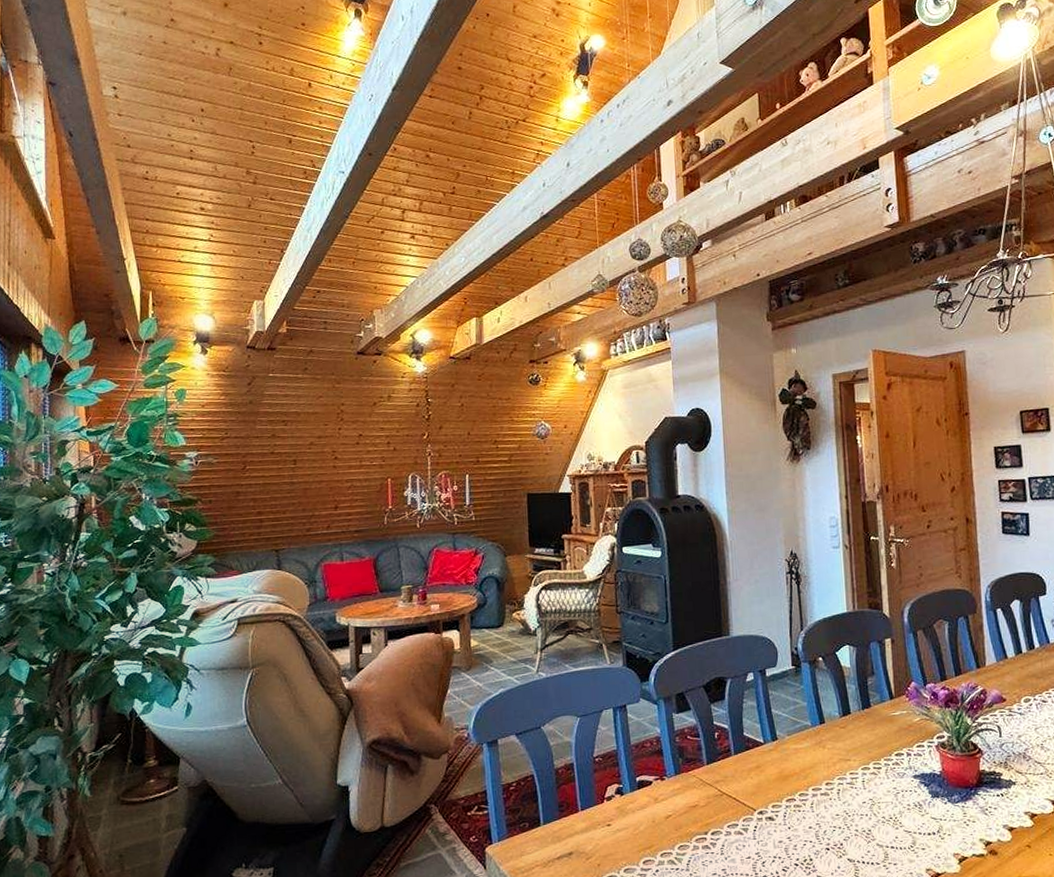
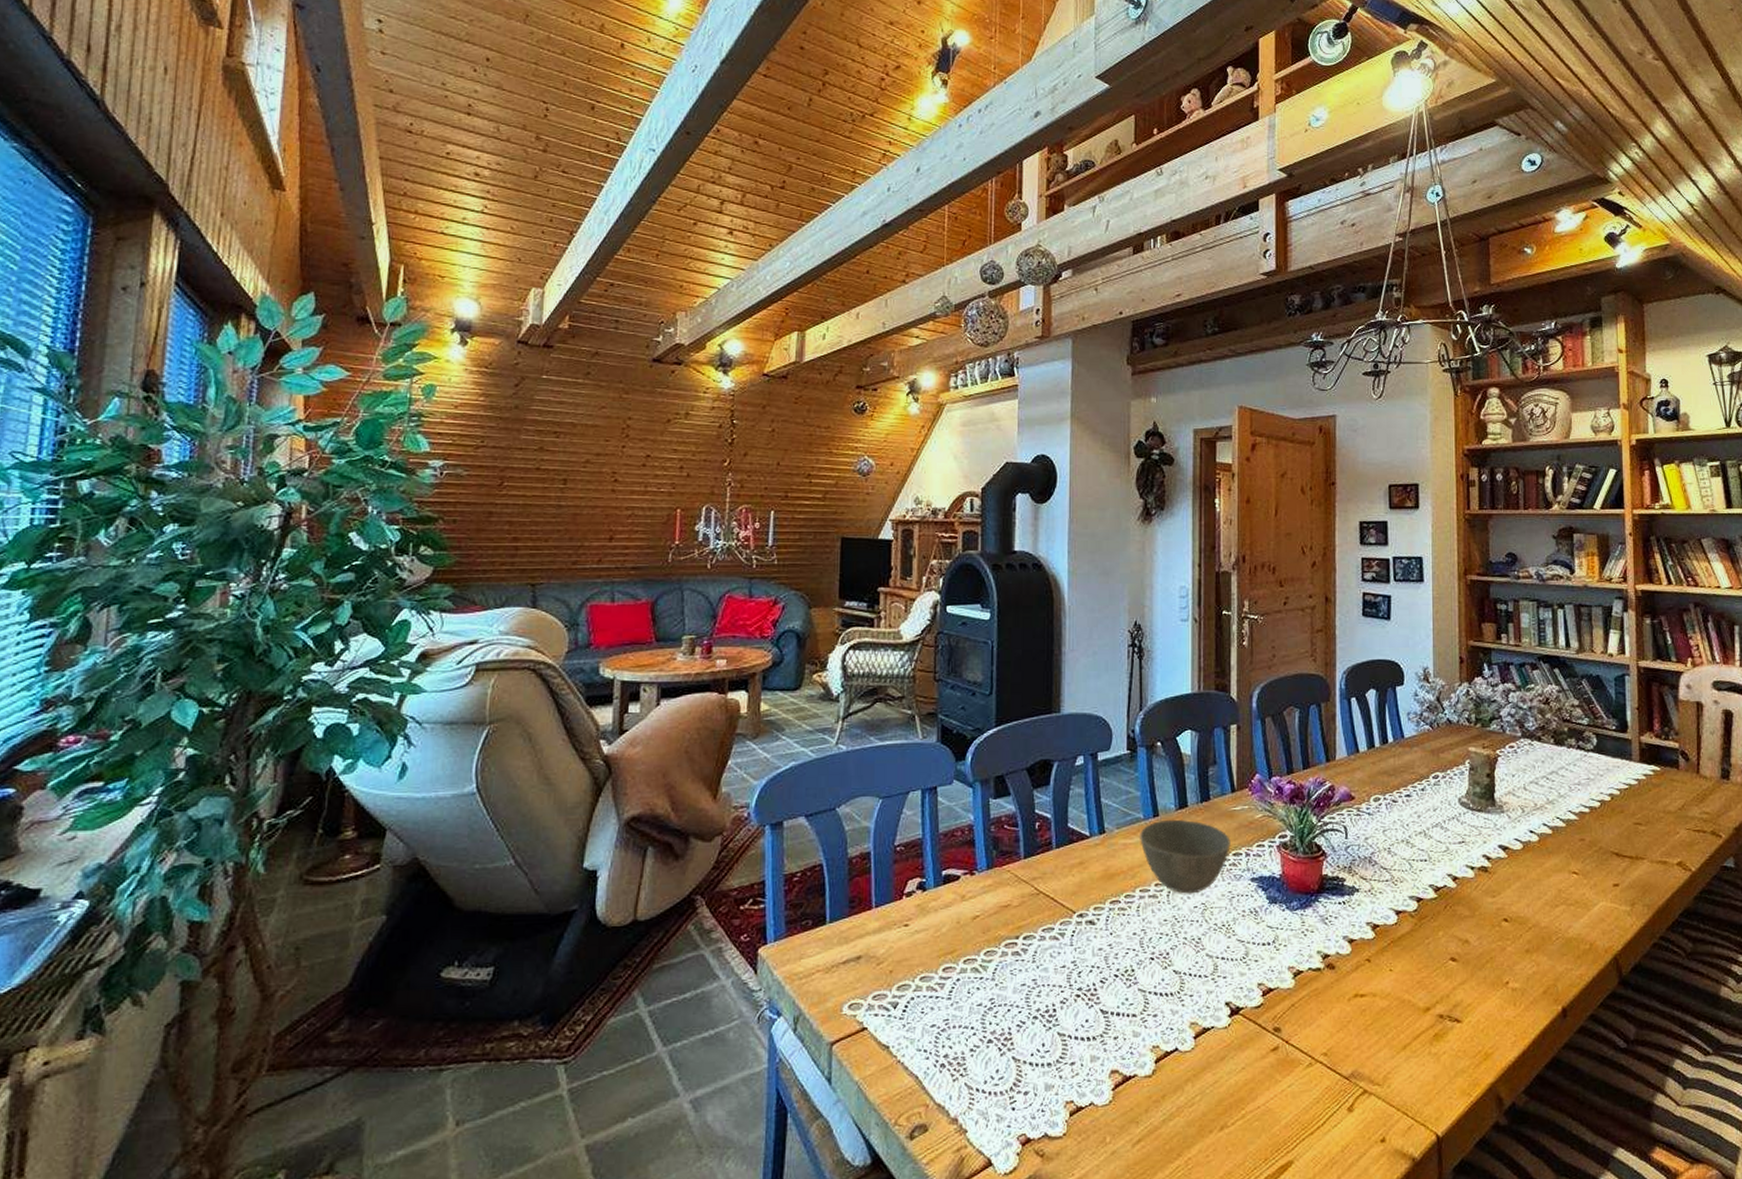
bowl: none [809,725,893,791] -> present [1140,819,1231,894]

